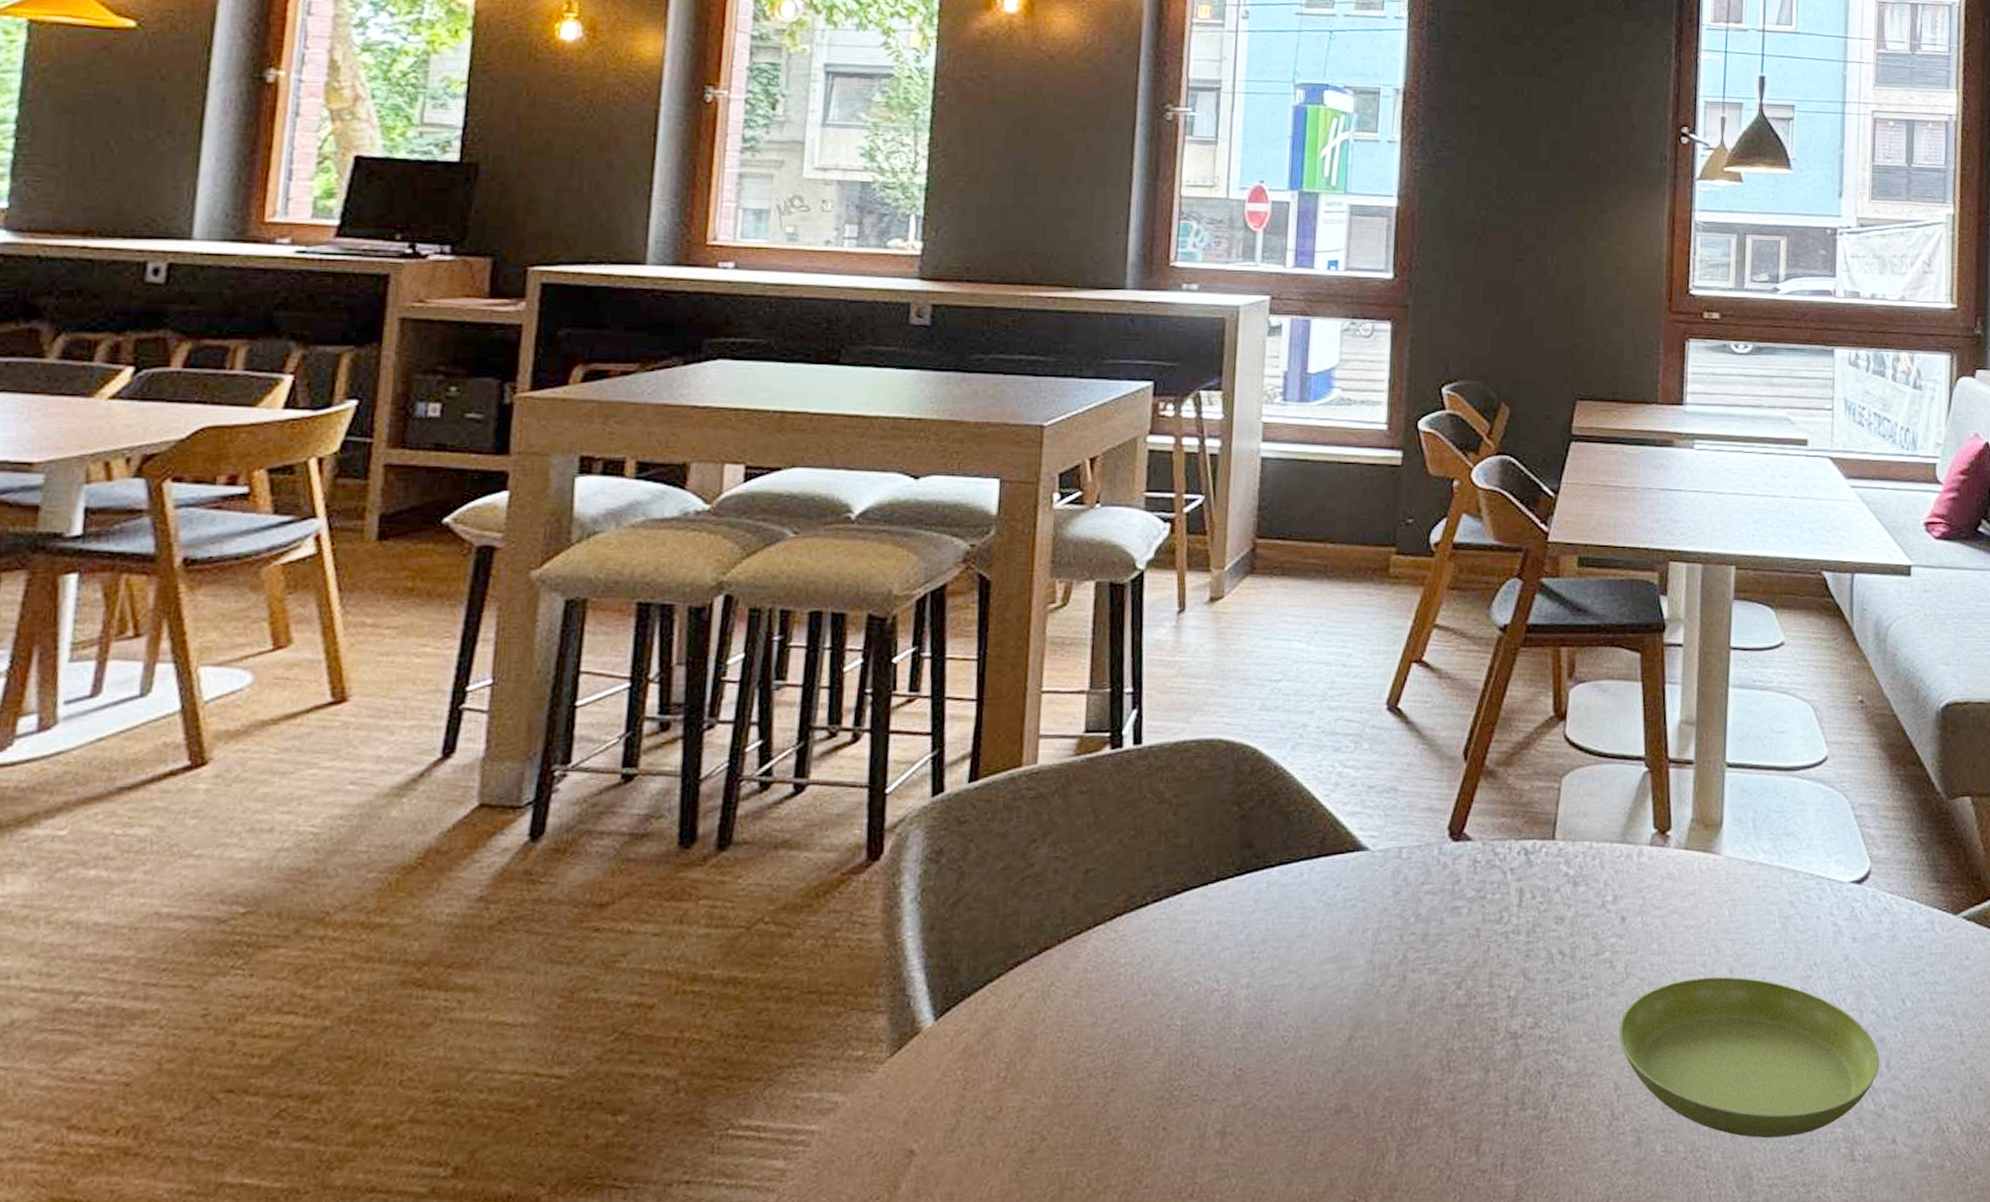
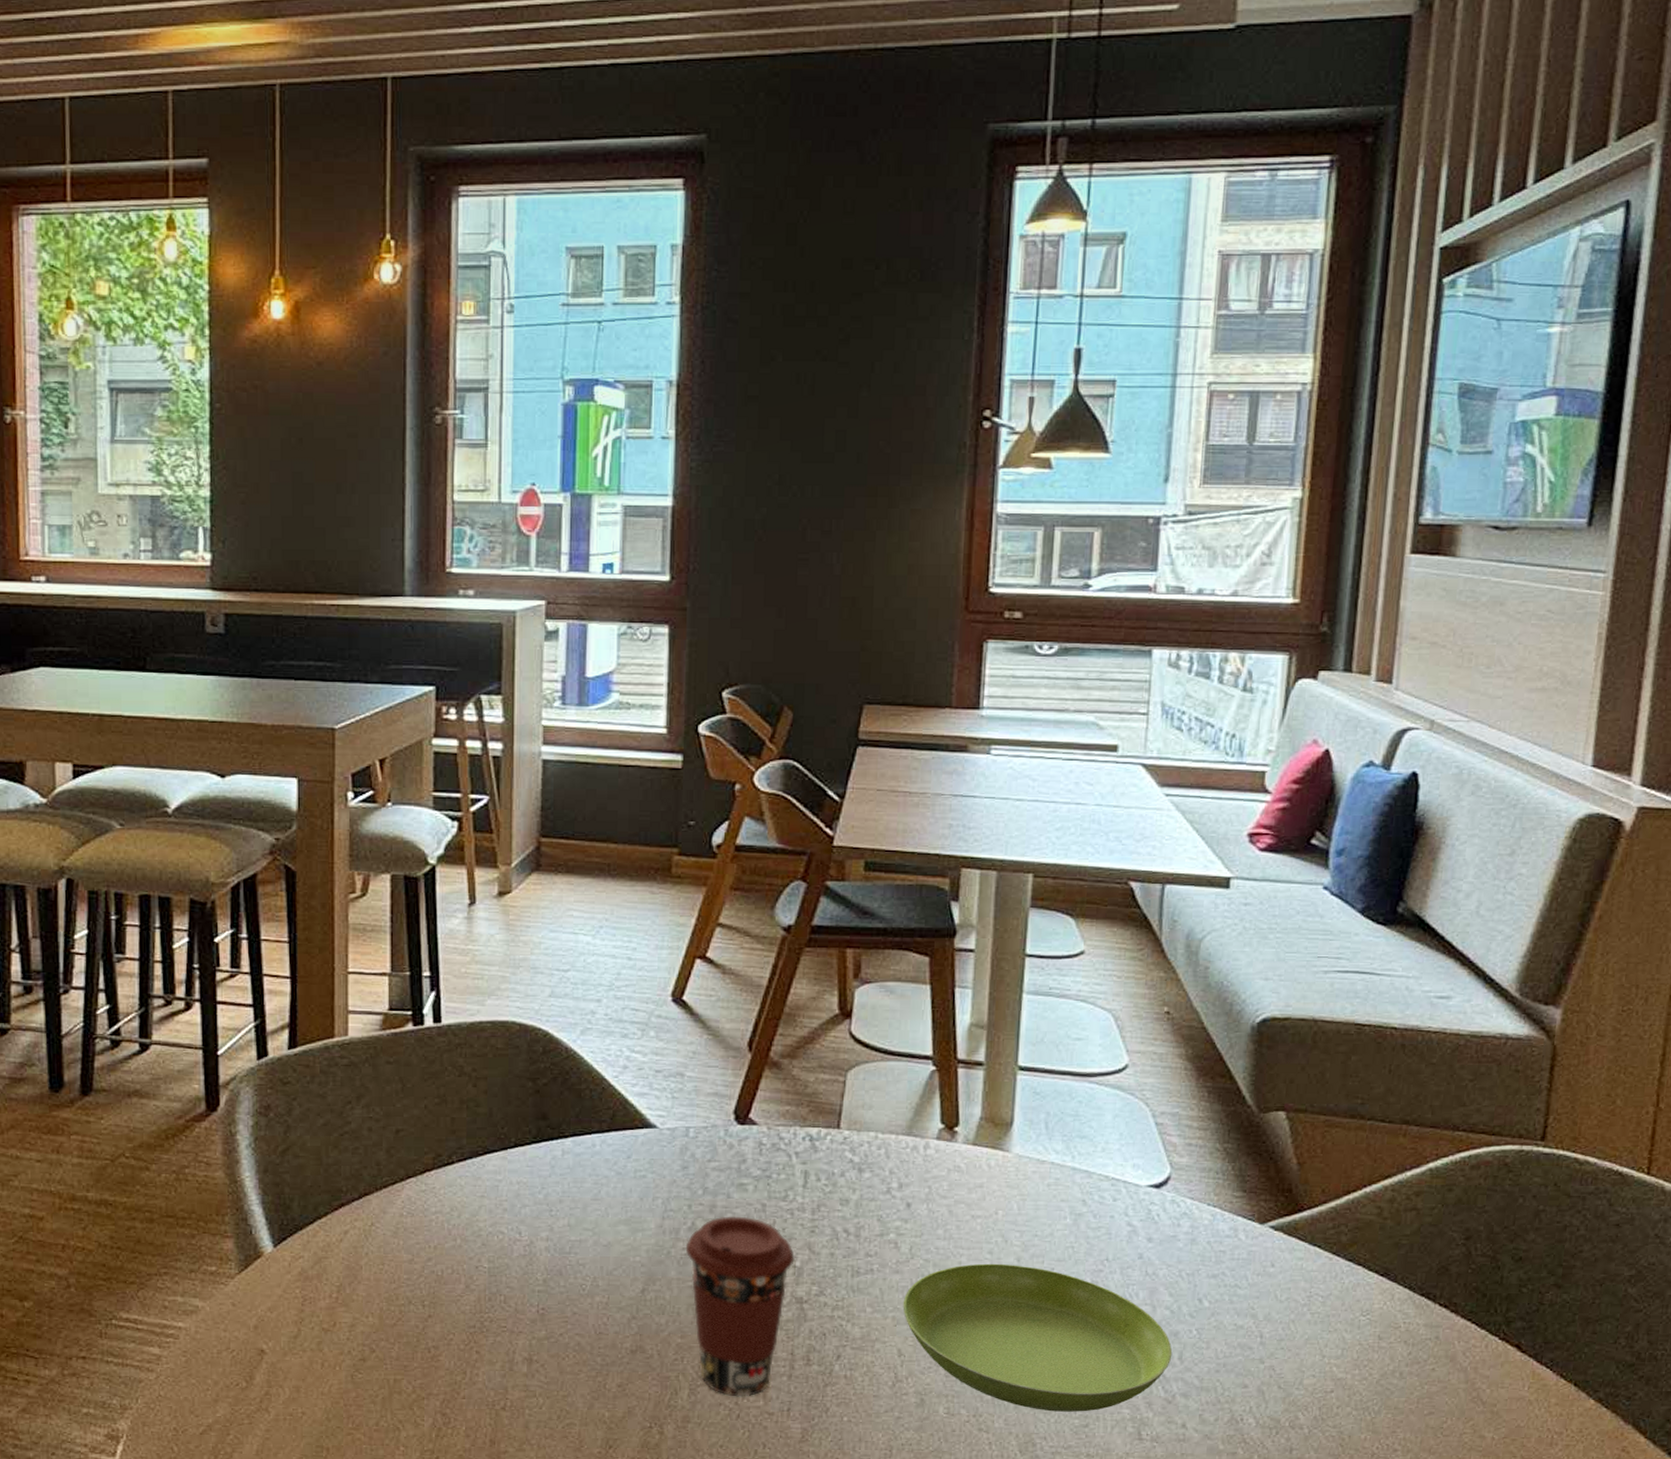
coffee cup: none [1396,944,1511,1155] -> present [685,1216,796,1397]

